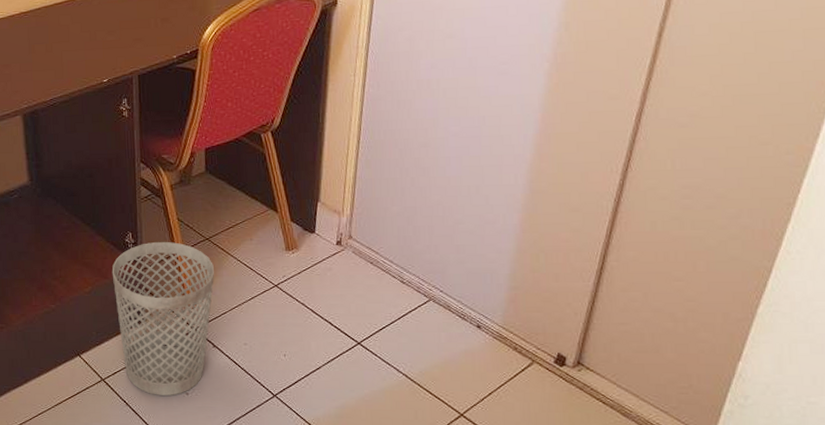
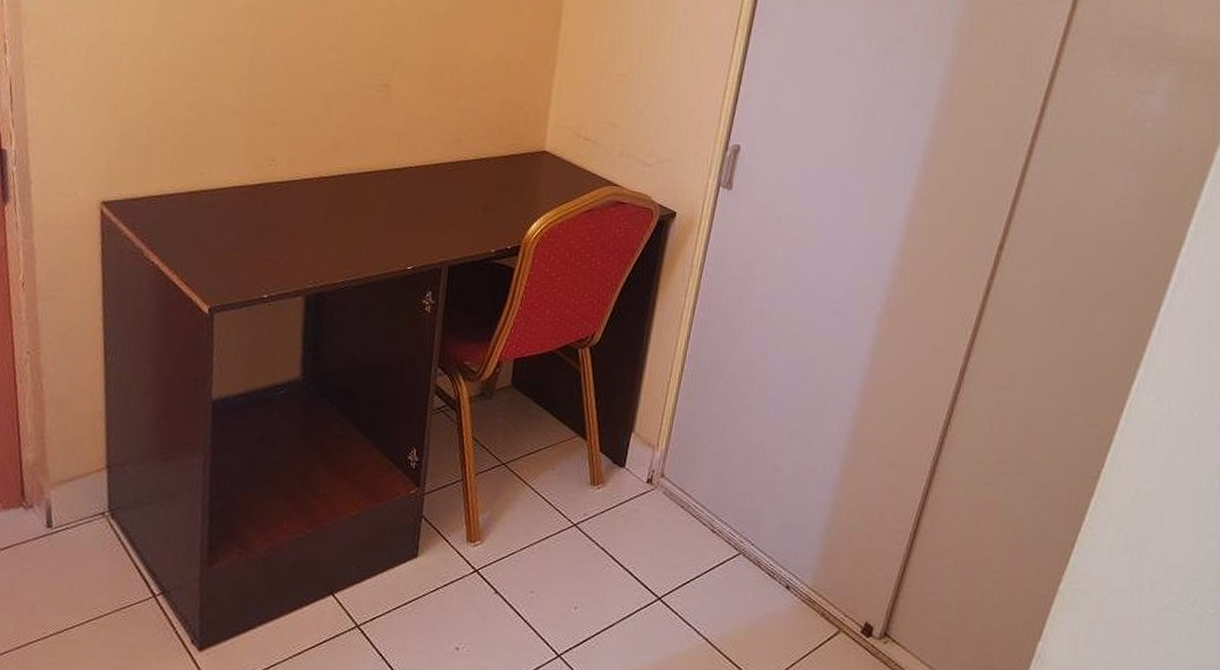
wastebasket: present [112,241,215,396] -> none [386,462,508,650]

